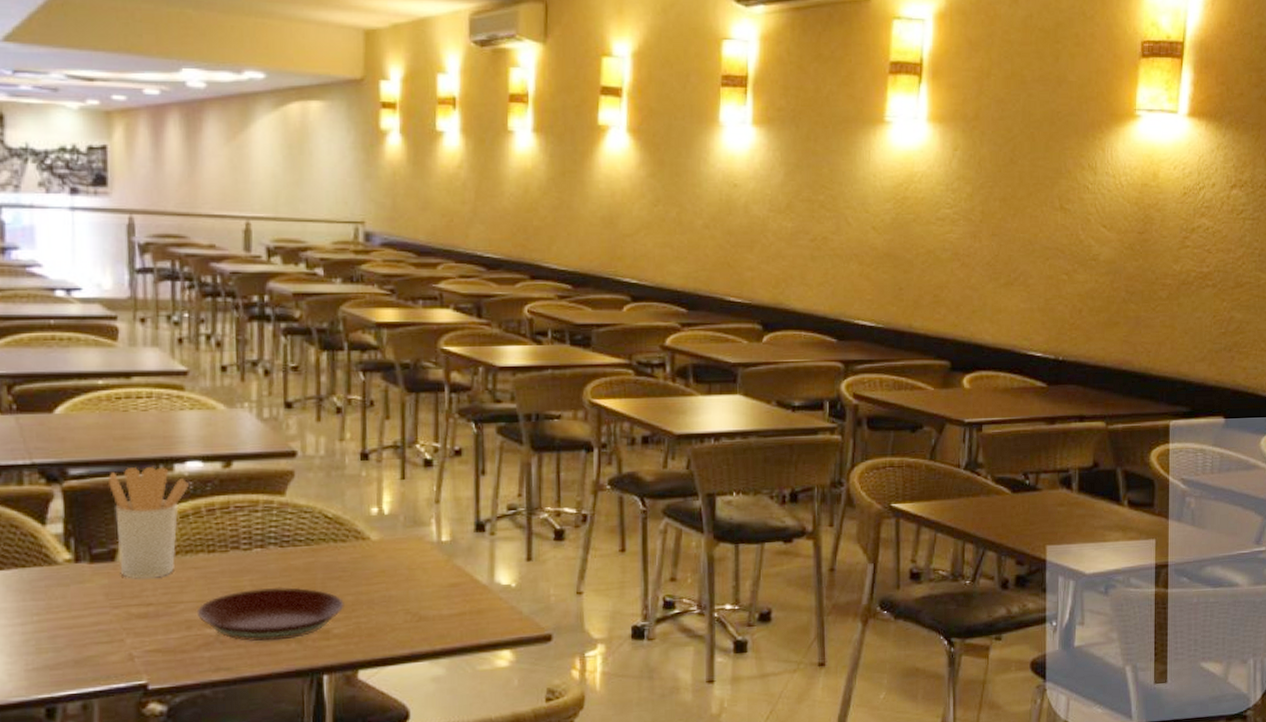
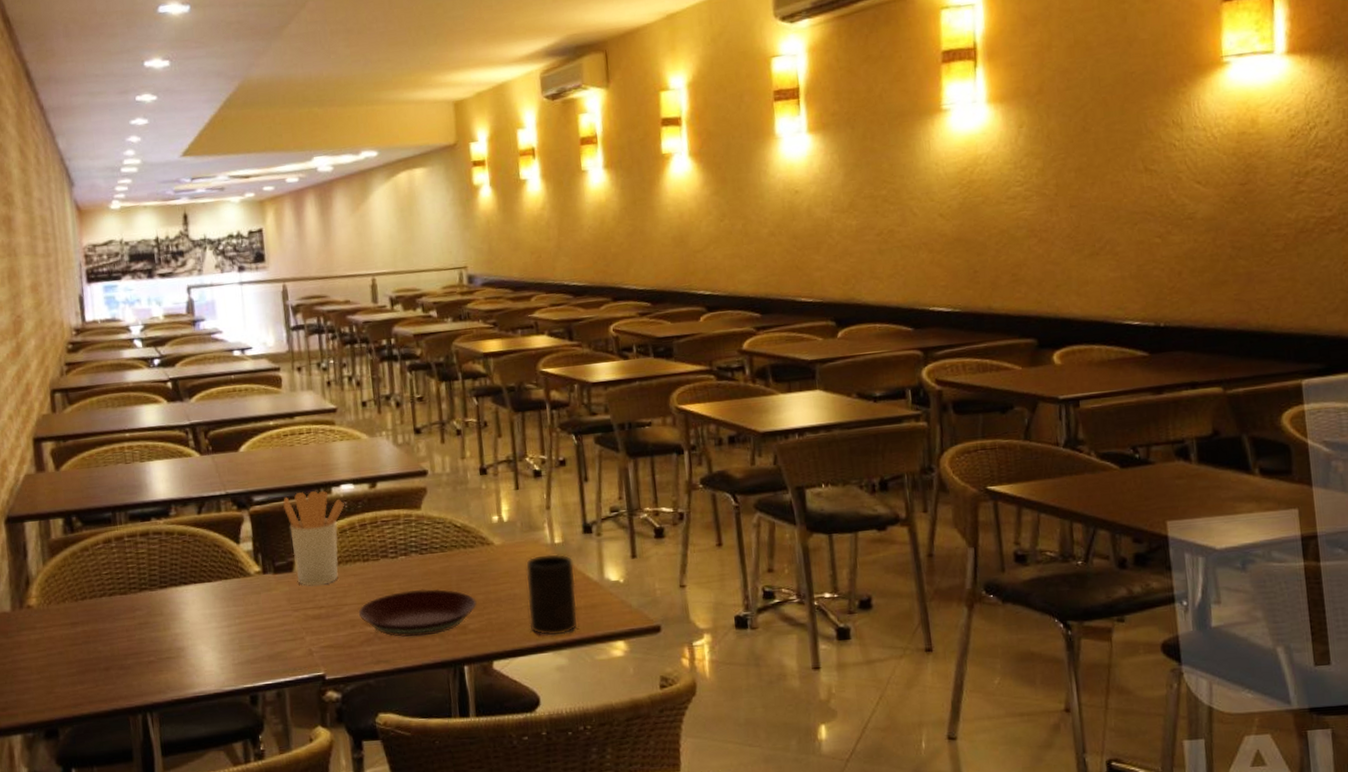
cup: none [404,552,462,644] -> present [525,553,579,637]

